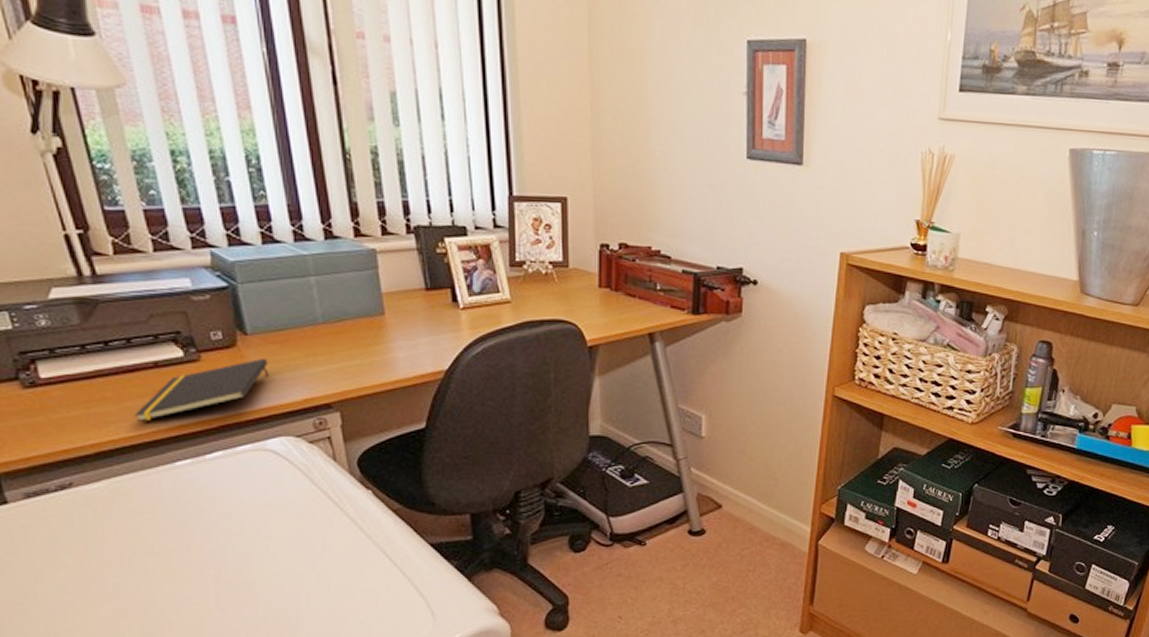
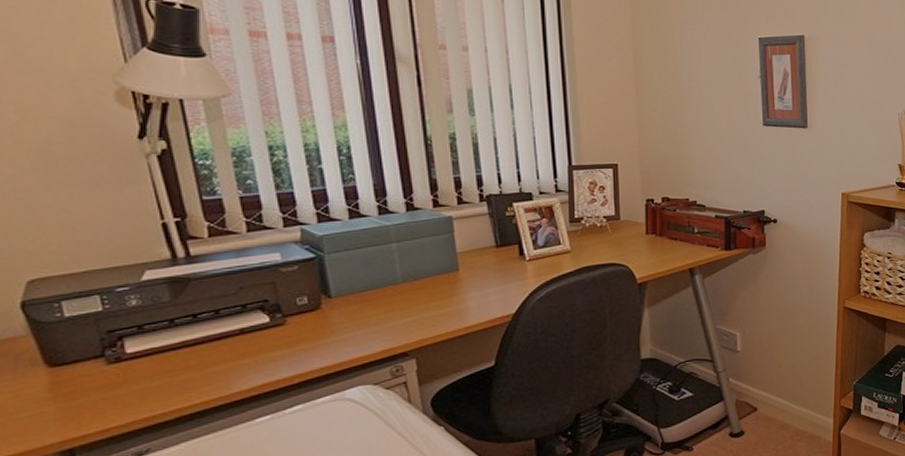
notepad: present [133,357,269,422] -> none [217,316,350,385]

